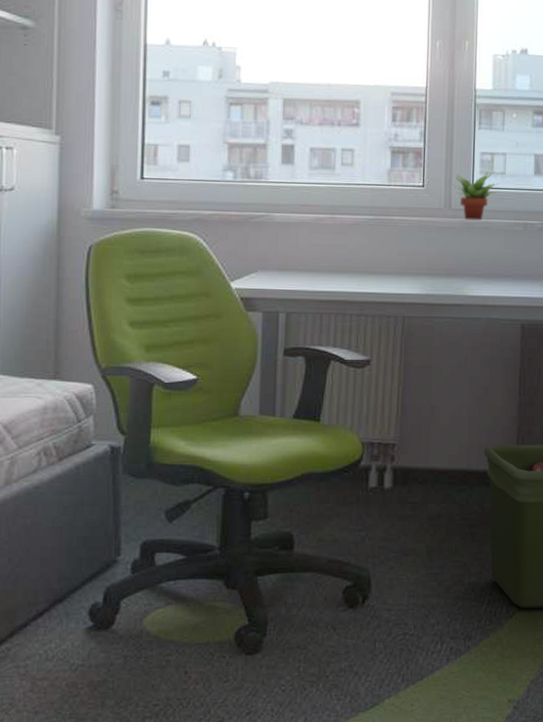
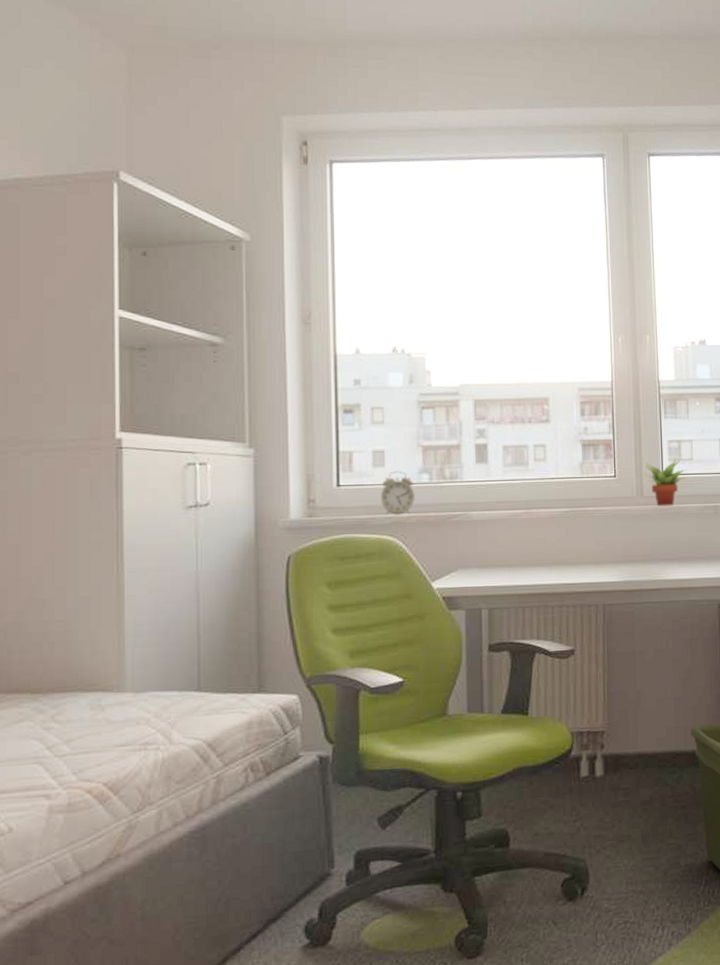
alarm clock: none [183,167,218,212] -> present [380,471,415,515]

